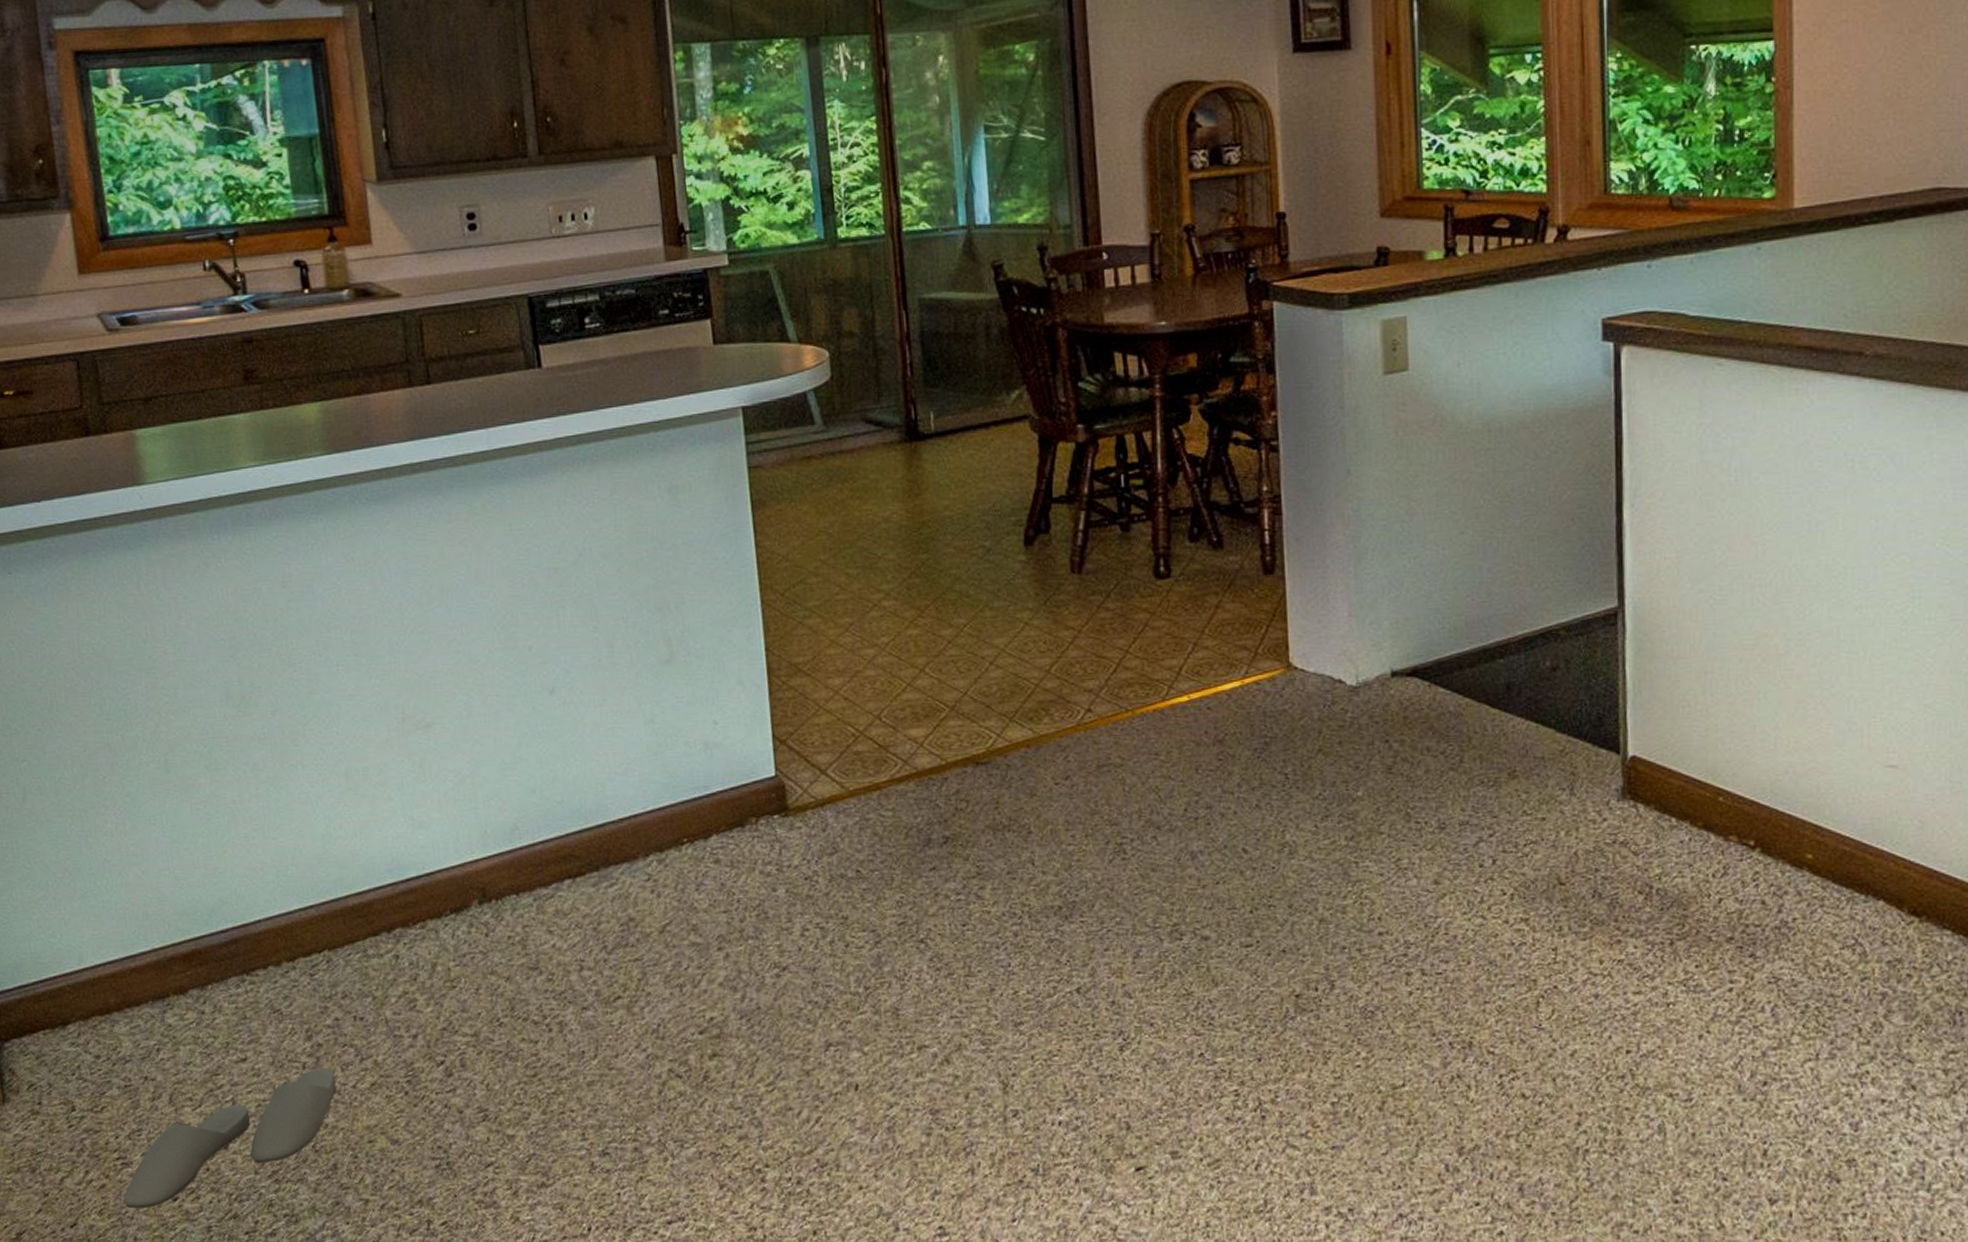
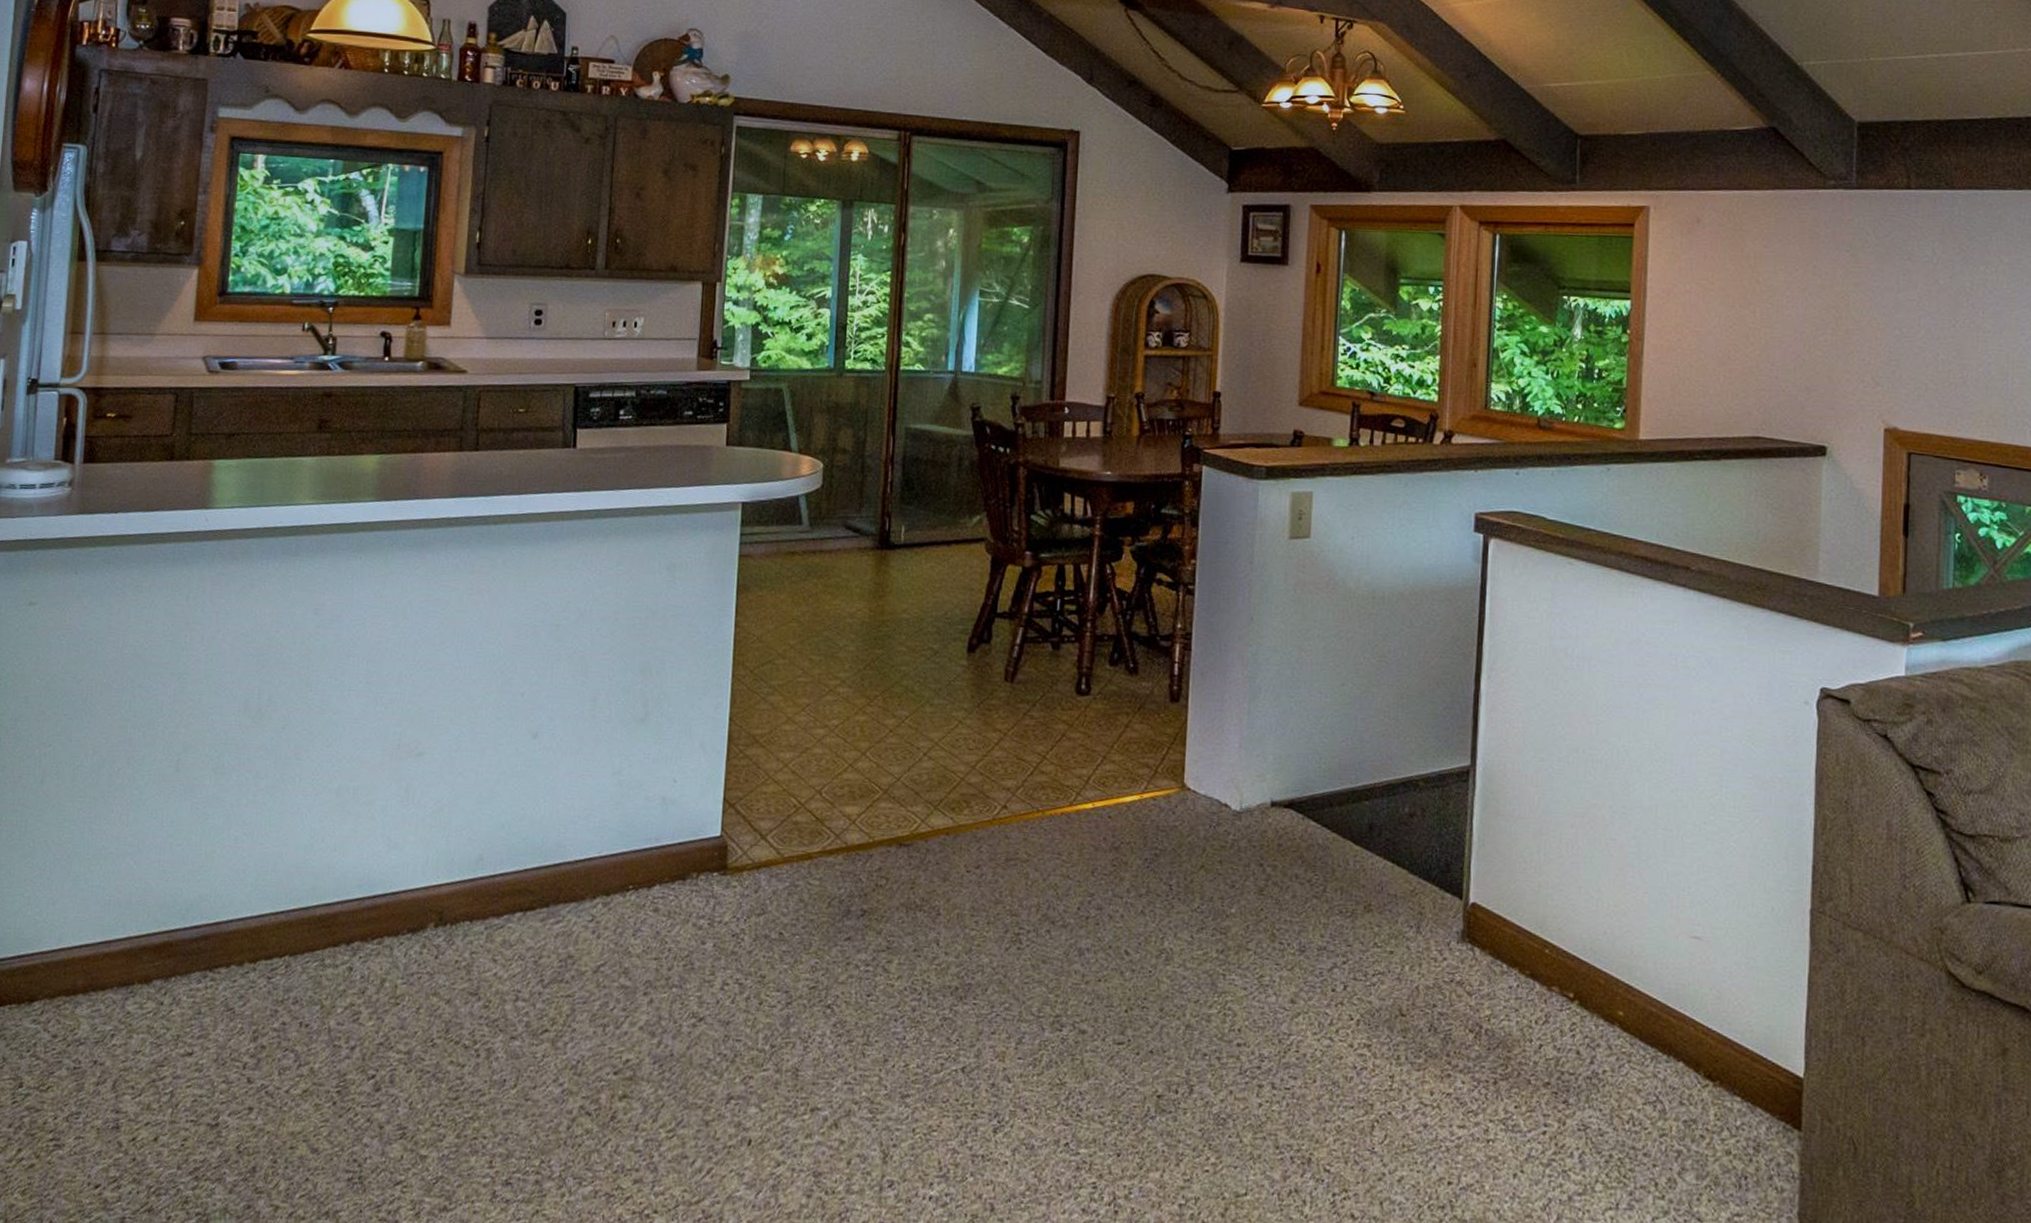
slippers: present [123,1068,337,1209] -> none [48,1069,272,1193]

